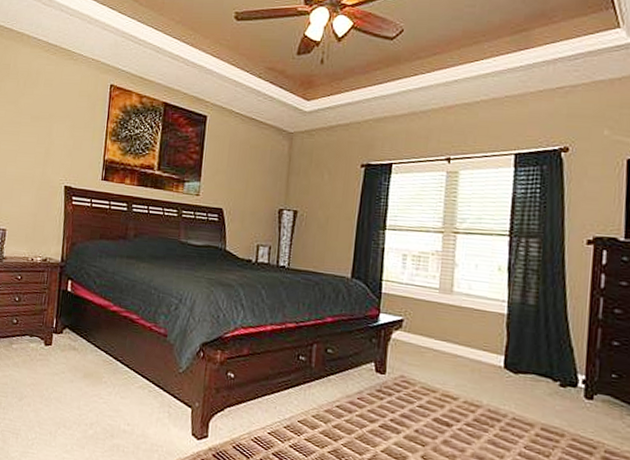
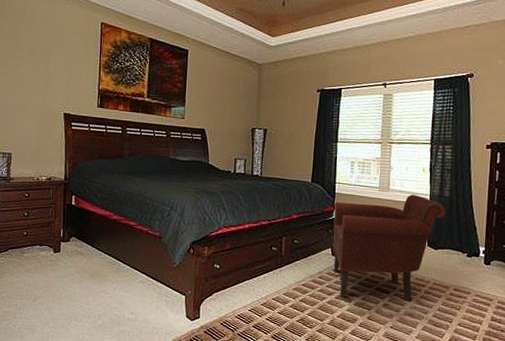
leather: none [377,300,530,440] -> present [333,195,446,301]

